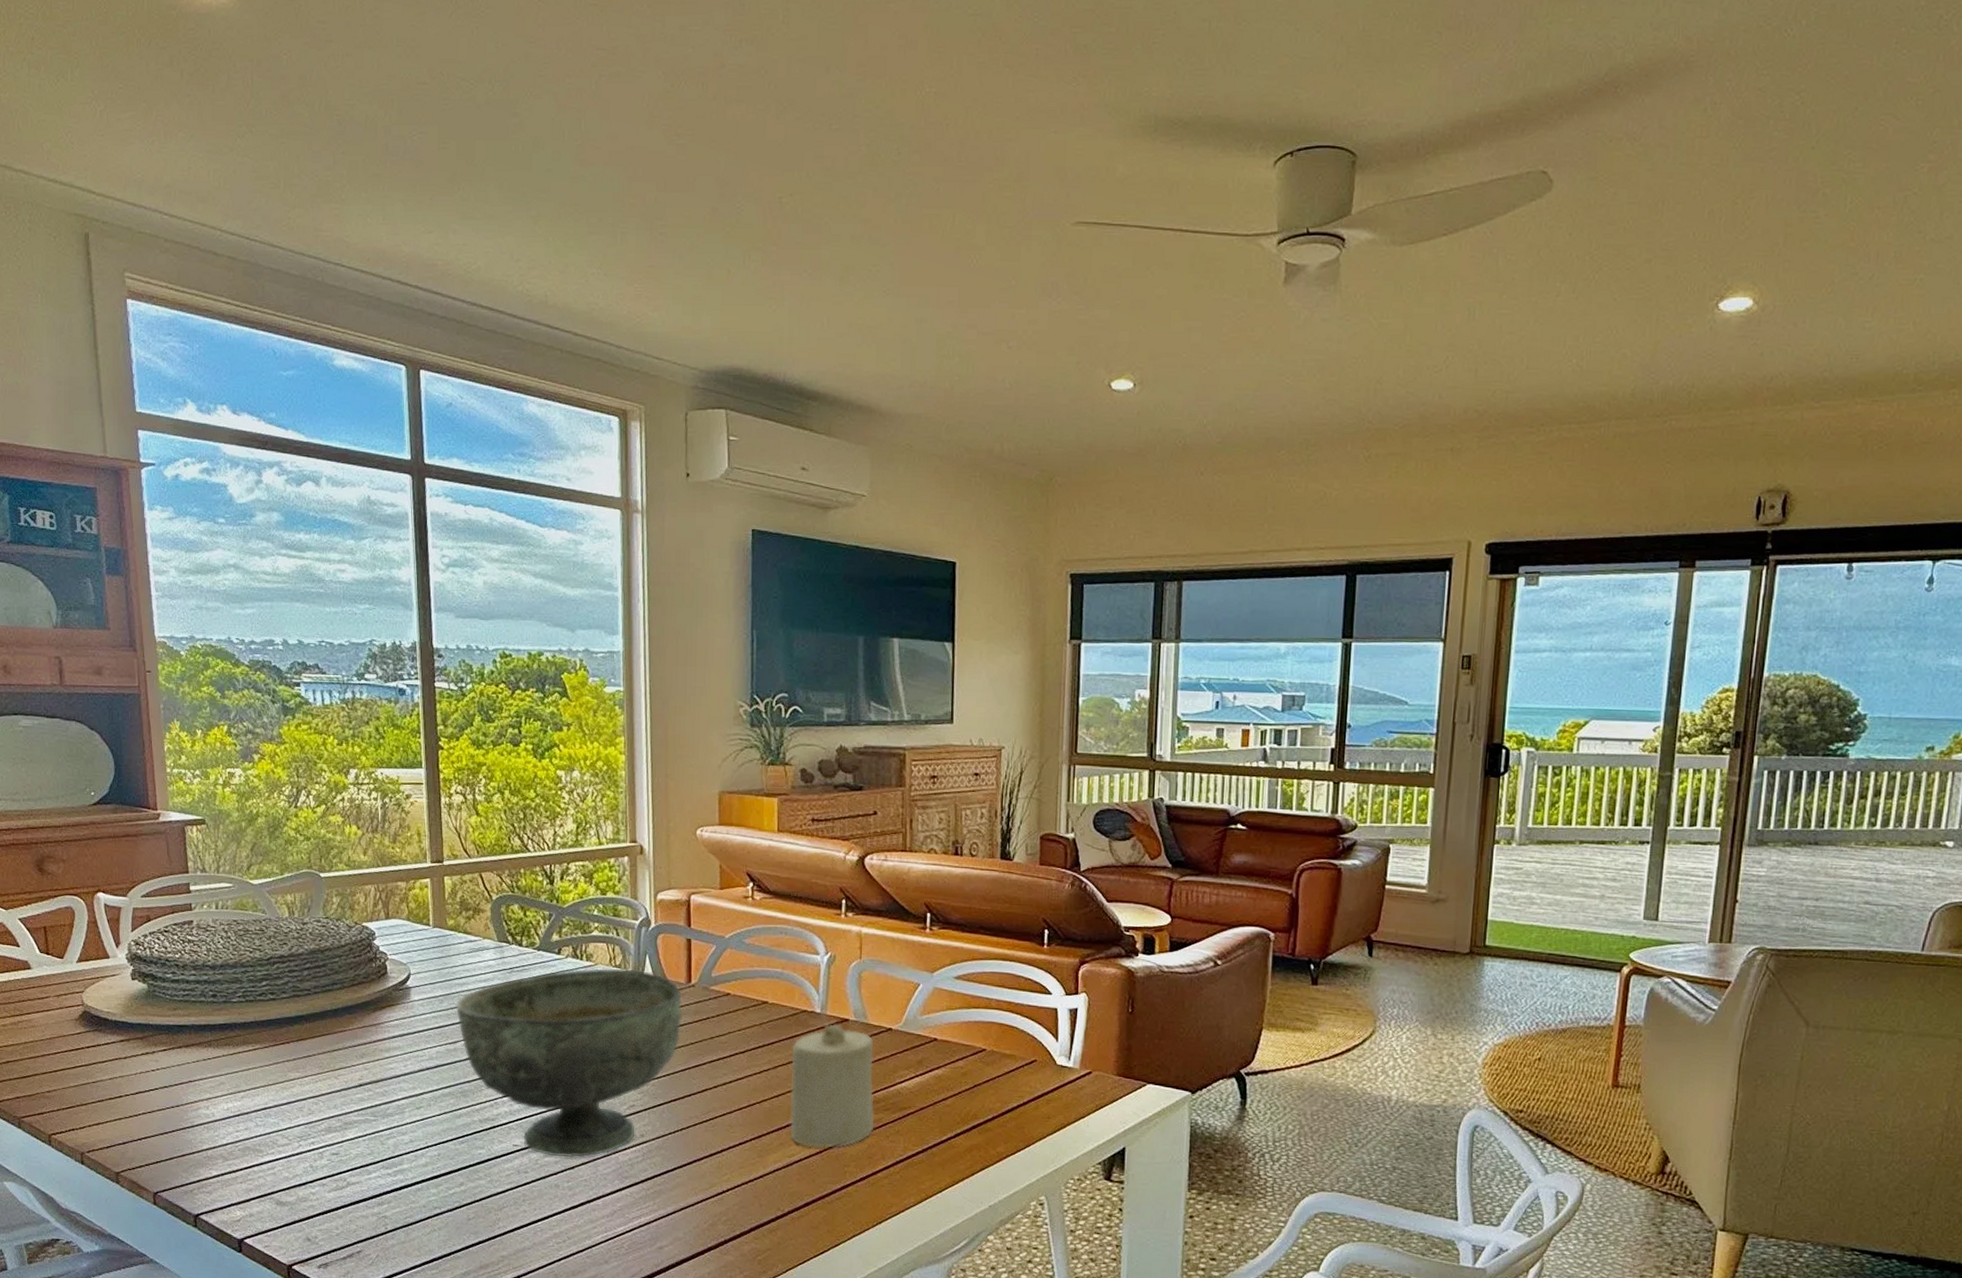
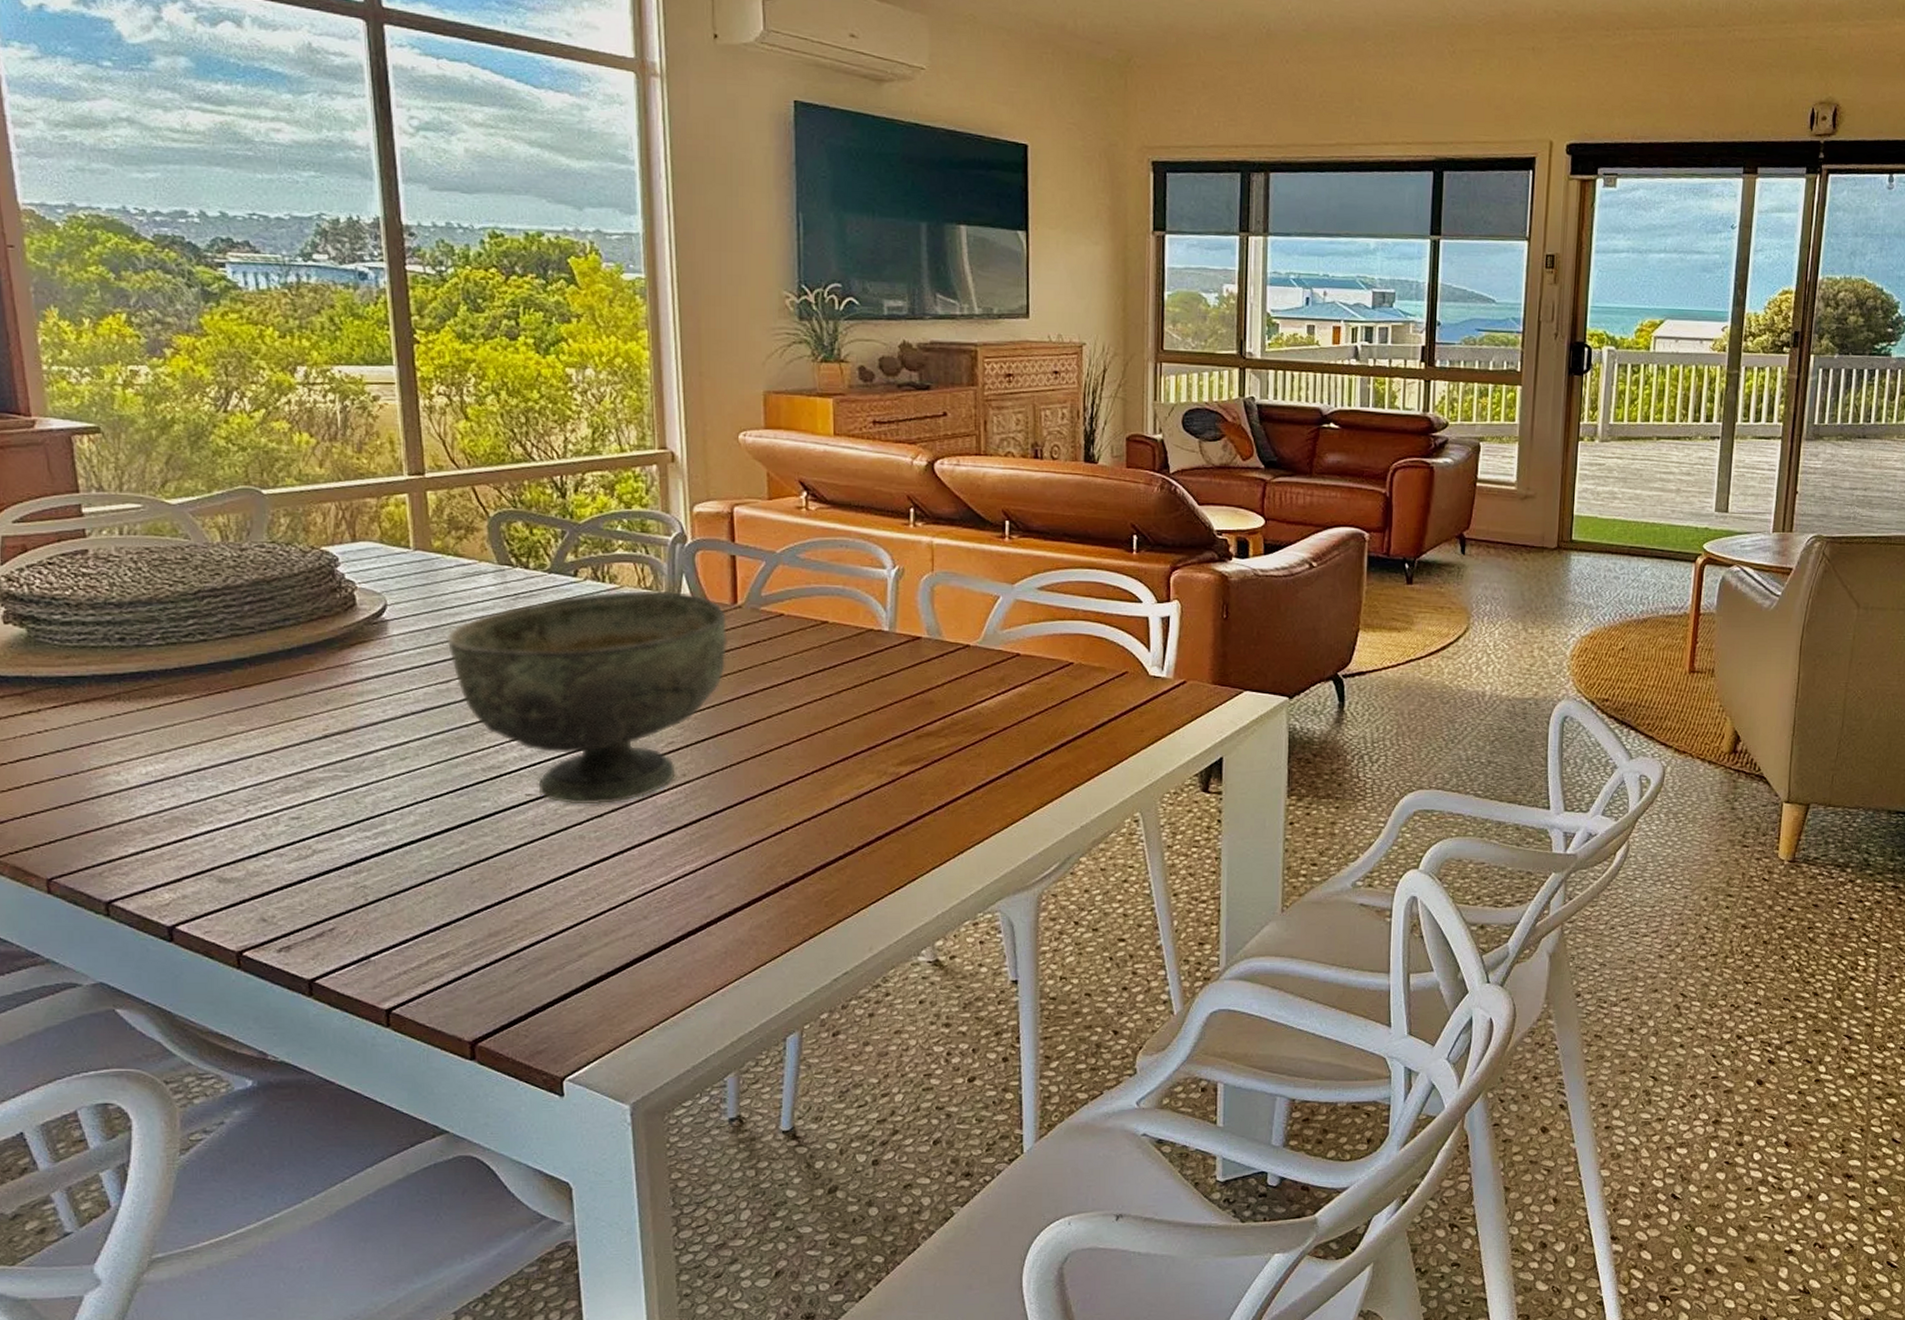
candle: present [790,1024,875,1148] -> none [857,643,953,776]

